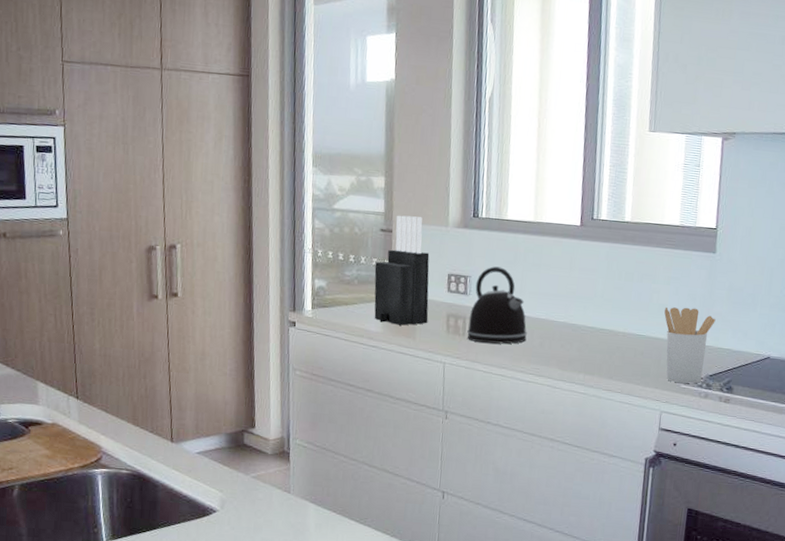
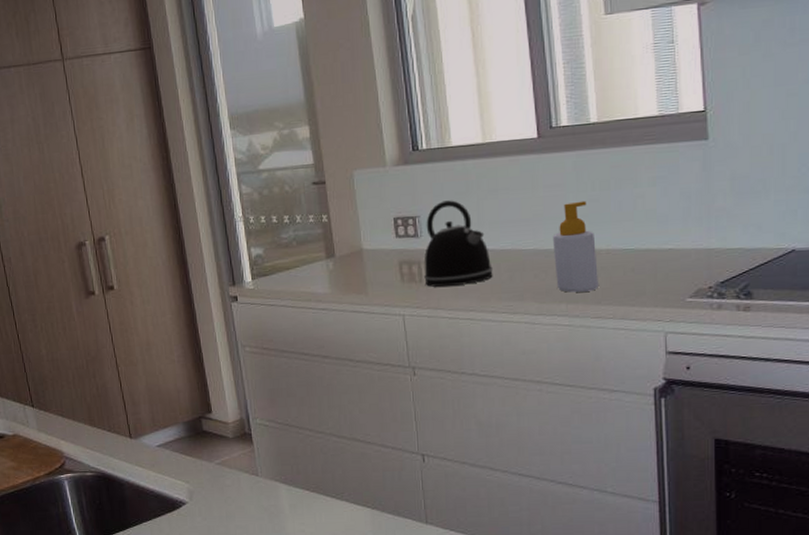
knife block: present [374,215,430,326] -> none [312,161,379,282]
soap bottle: none [578,287,615,367] -> present [552,200,598,293]
utensil holder: present [664,307,716,384] -> none [654,207,719,297]

